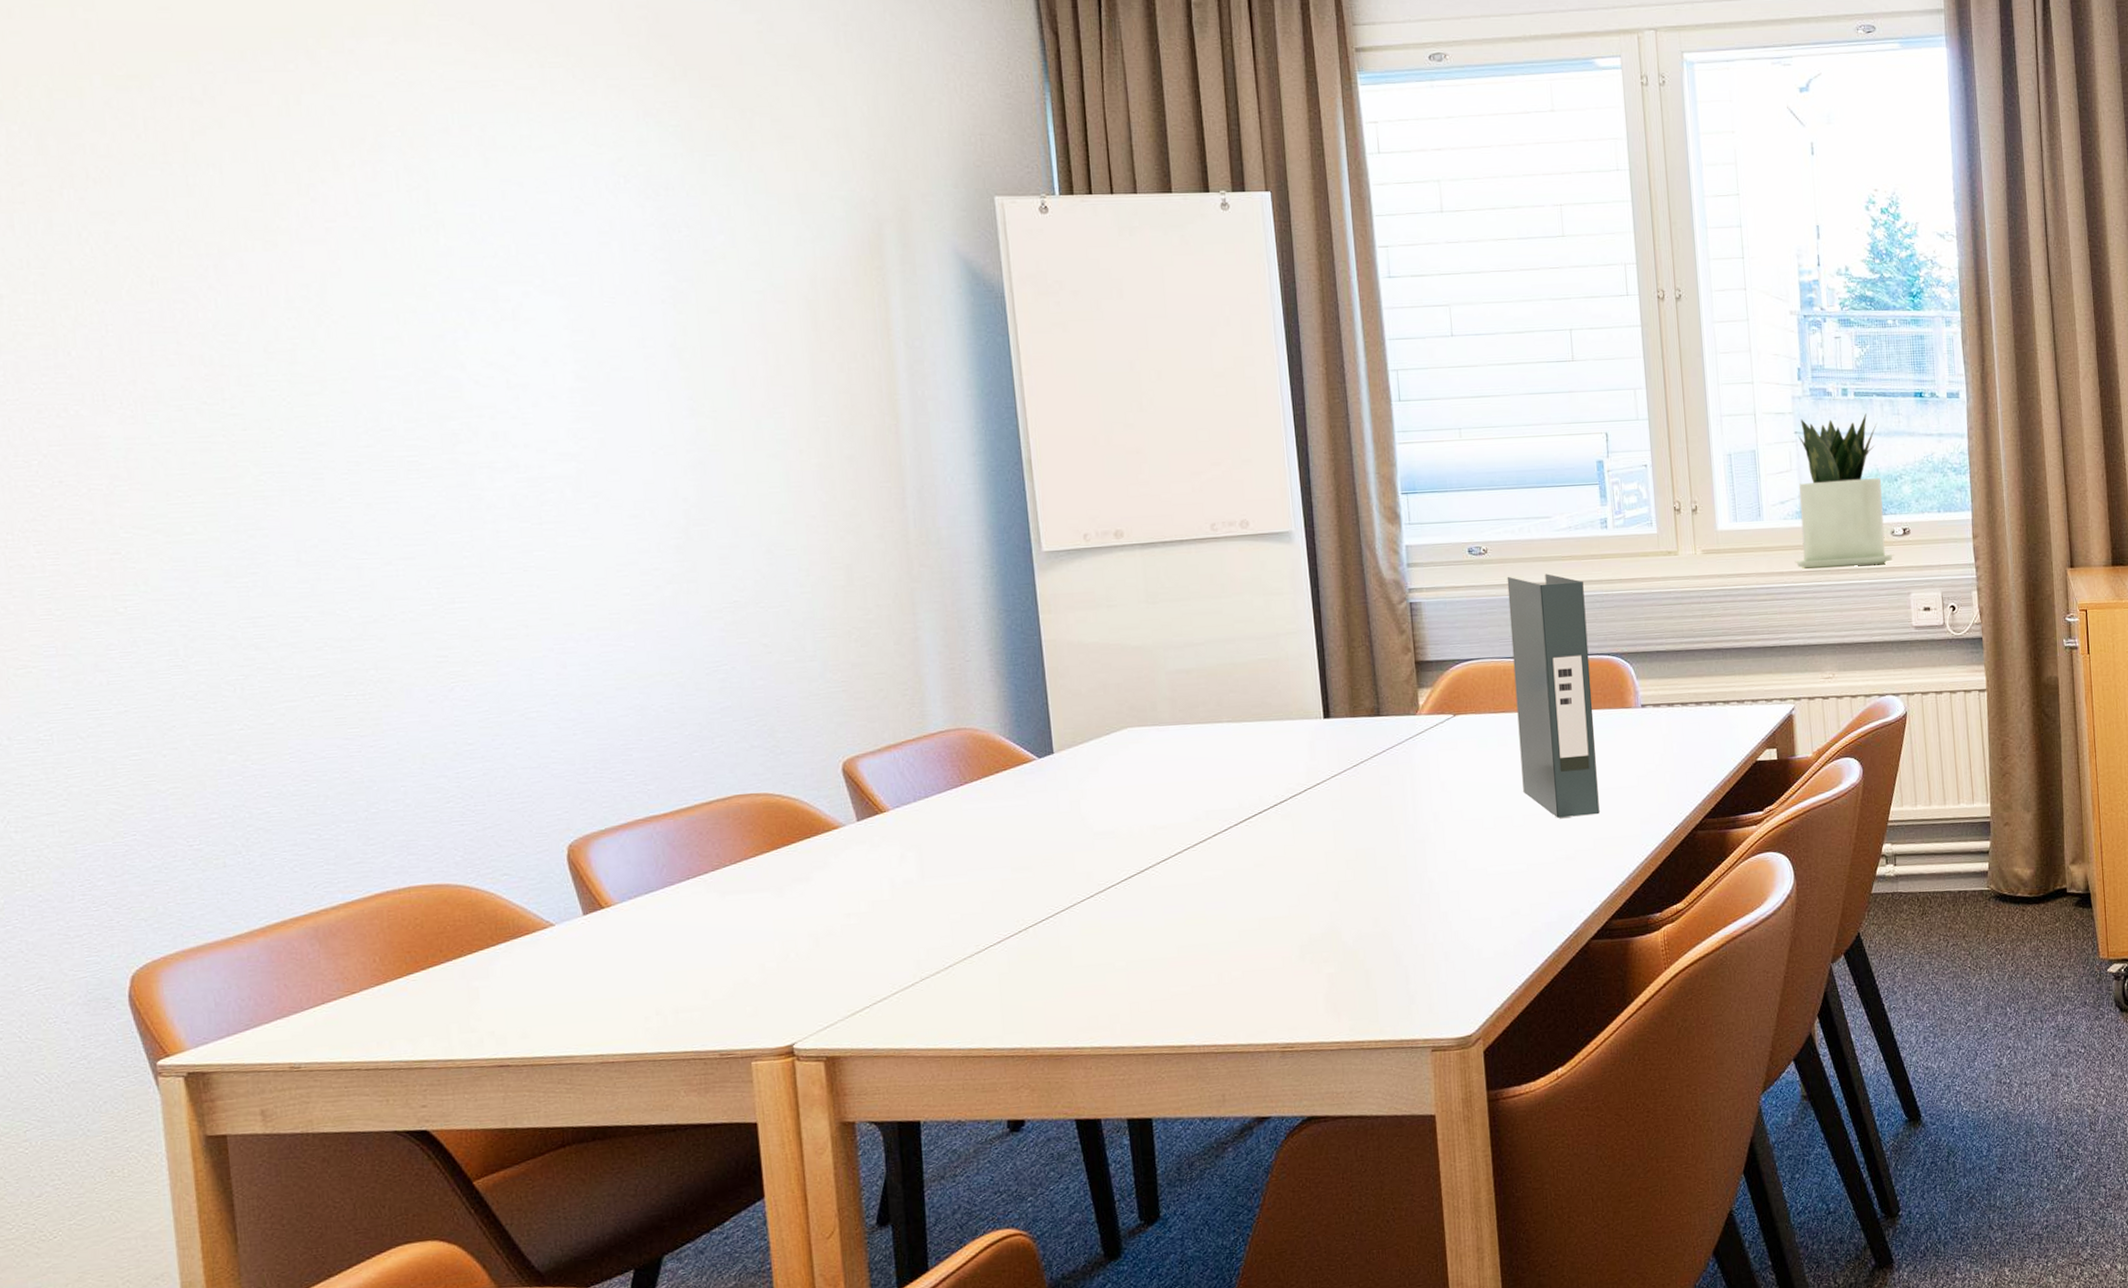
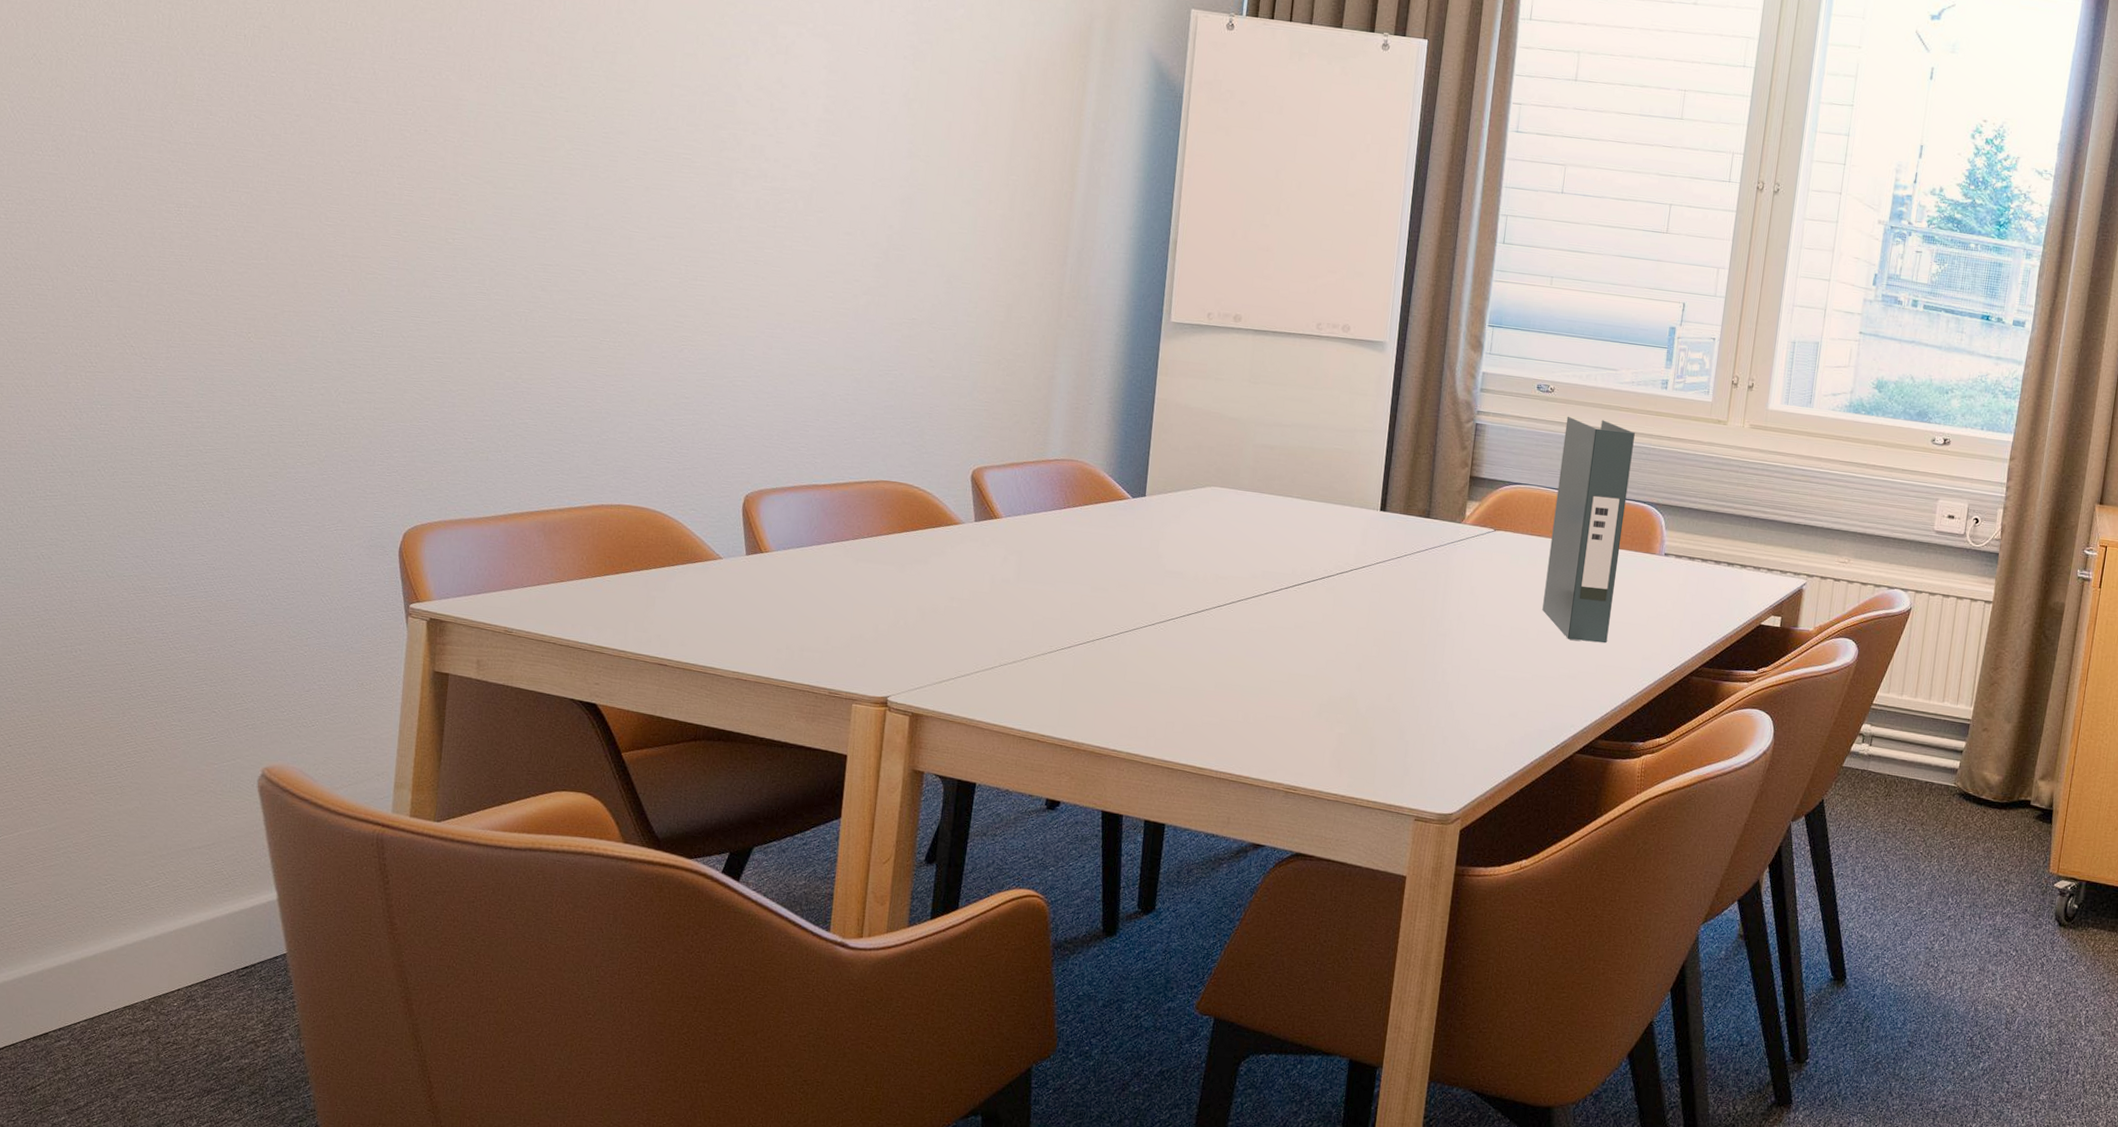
planter: present [1794,413,1894,570] -> none [1834,321,1940,468]

